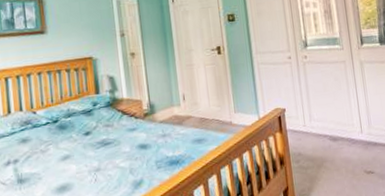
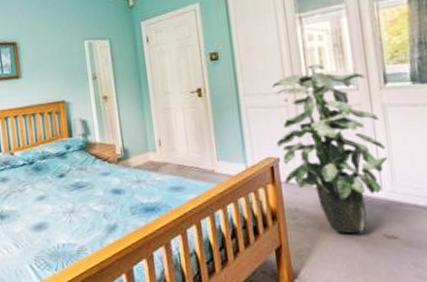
indoor plant: none [279,27,365,172] -> present [272,64,387,234]

